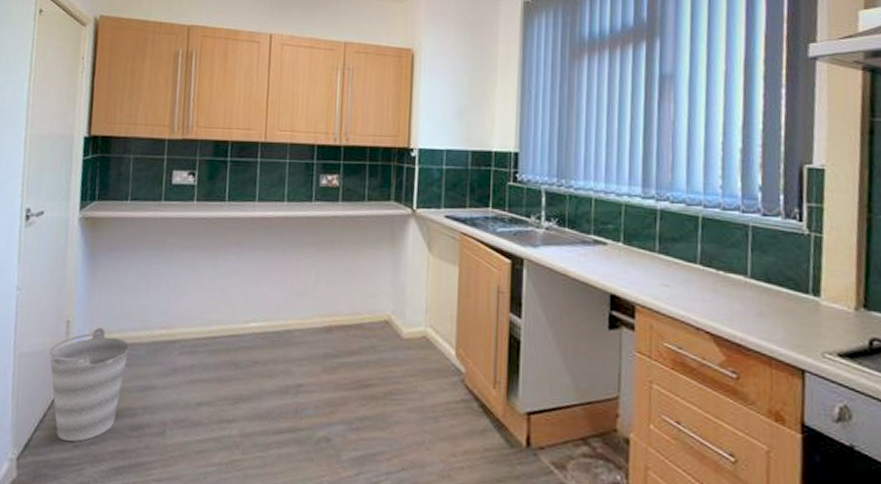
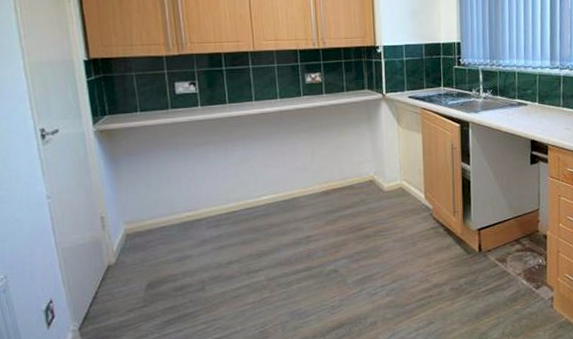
bucket: present [49,328,129,442] -> none [90,219,162,309]

